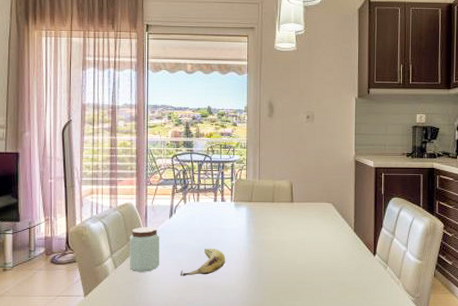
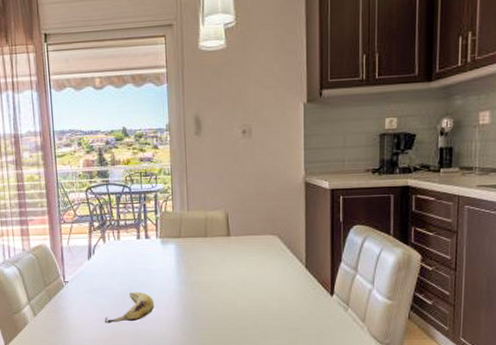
peanut butter: present [129,226,159,272] -> none [46,269,81,320]

